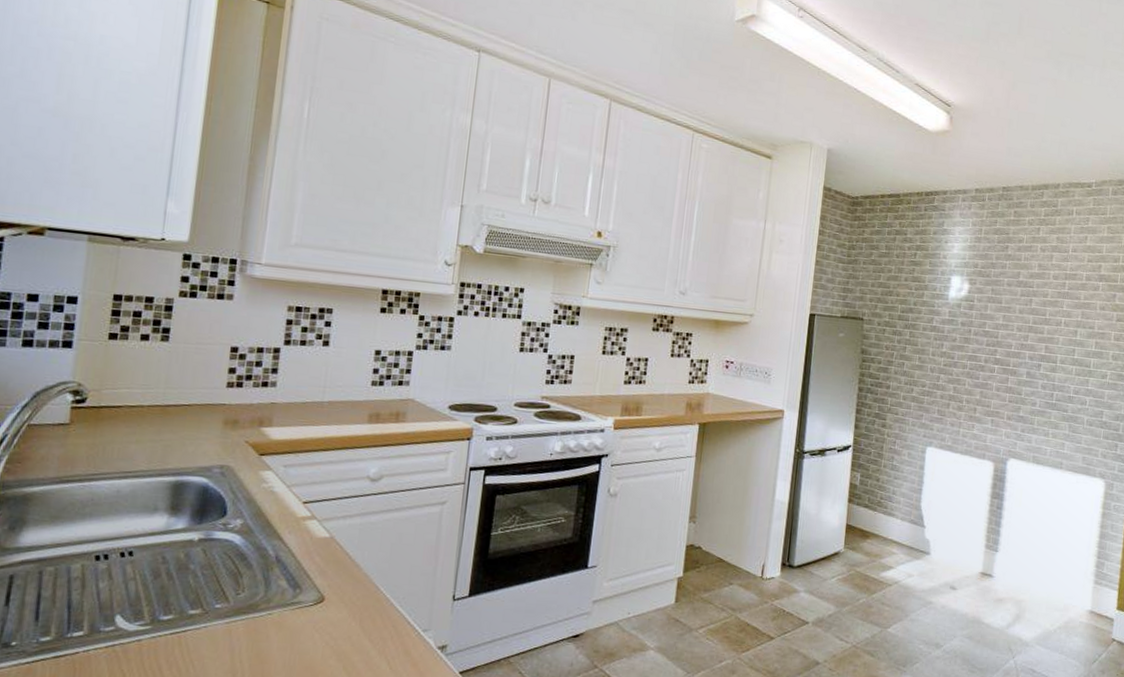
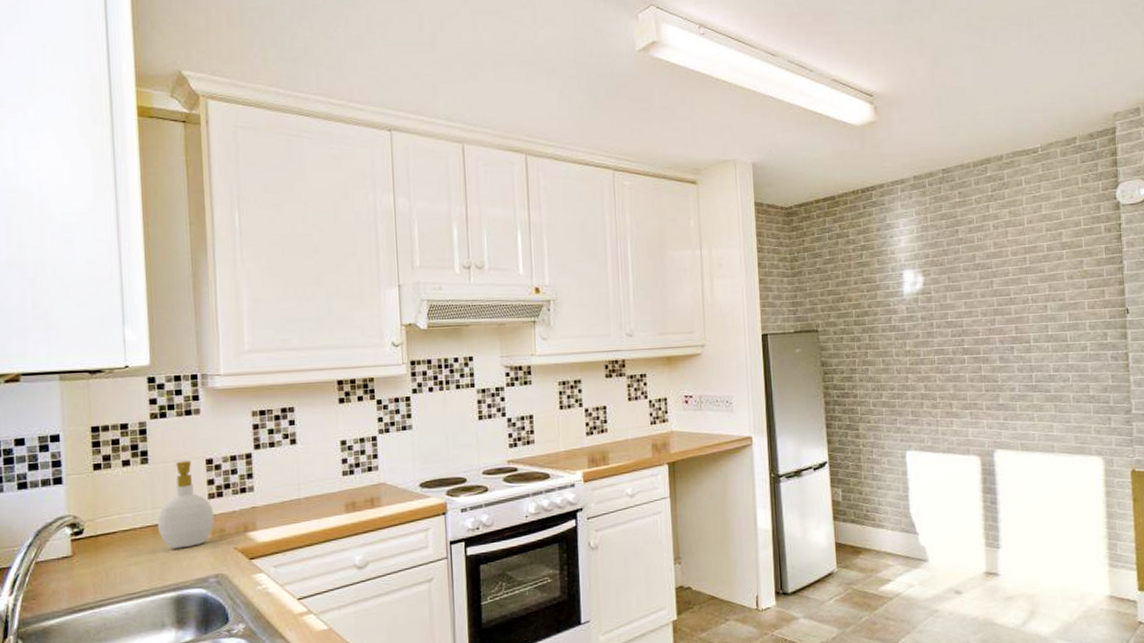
soap bottle: none [167,344,230,434] -> present [157,460,214,549]

